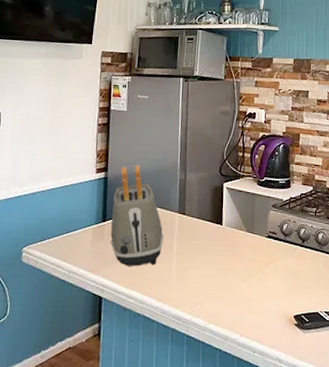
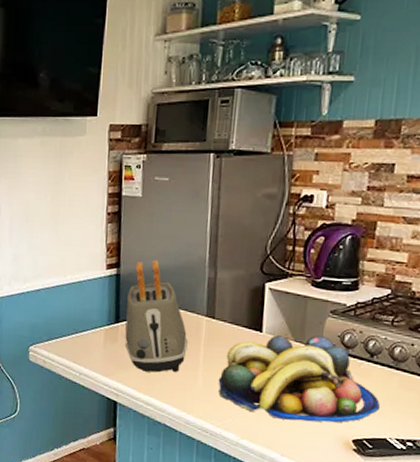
fruit bowl: none [188,226,311,302] -> present [218,335,380,423]

